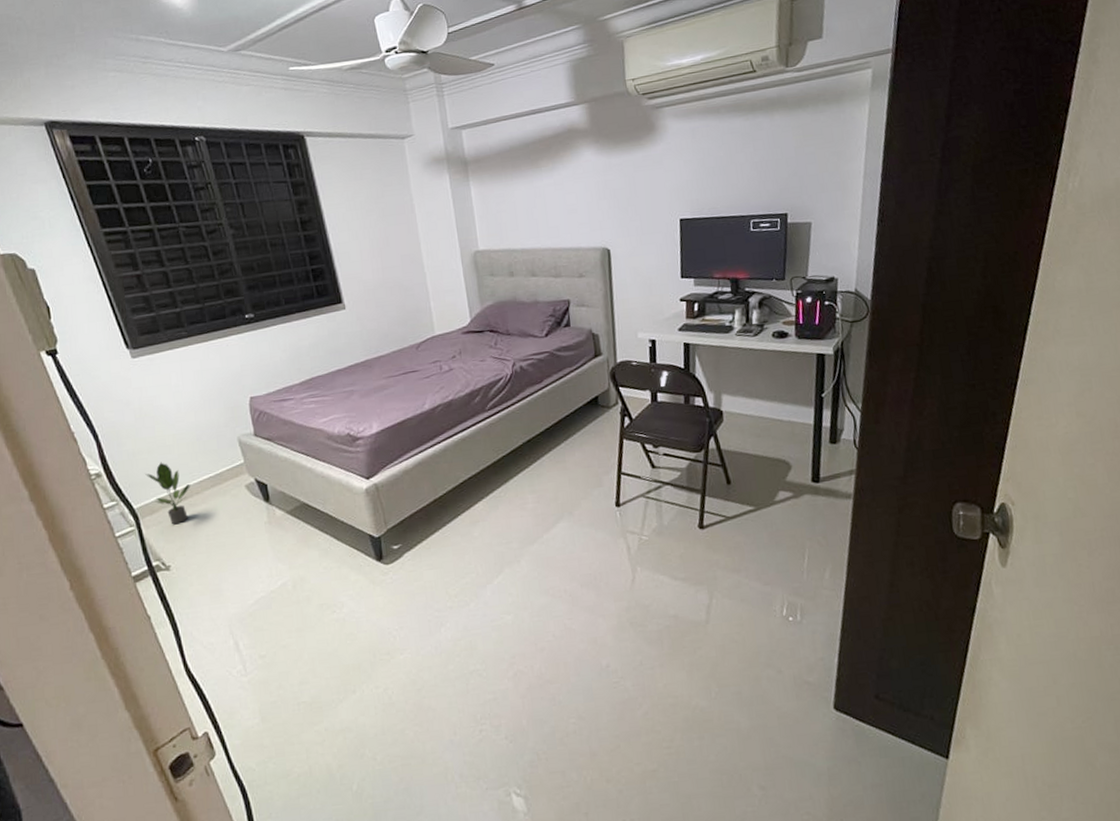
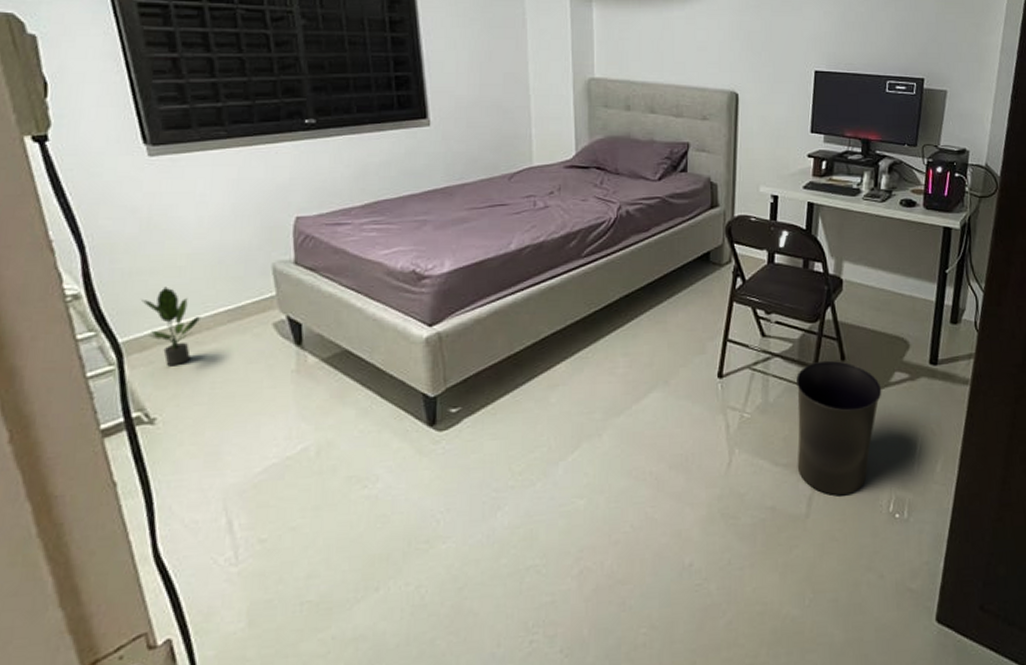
waste bin: none [687,484,768,604] -> present [796,360,882,496]

